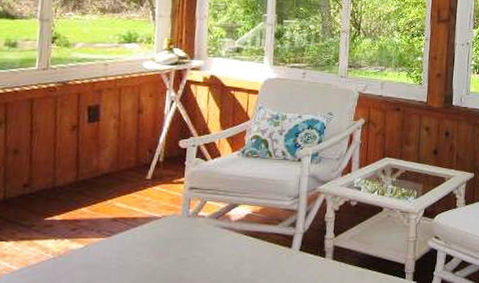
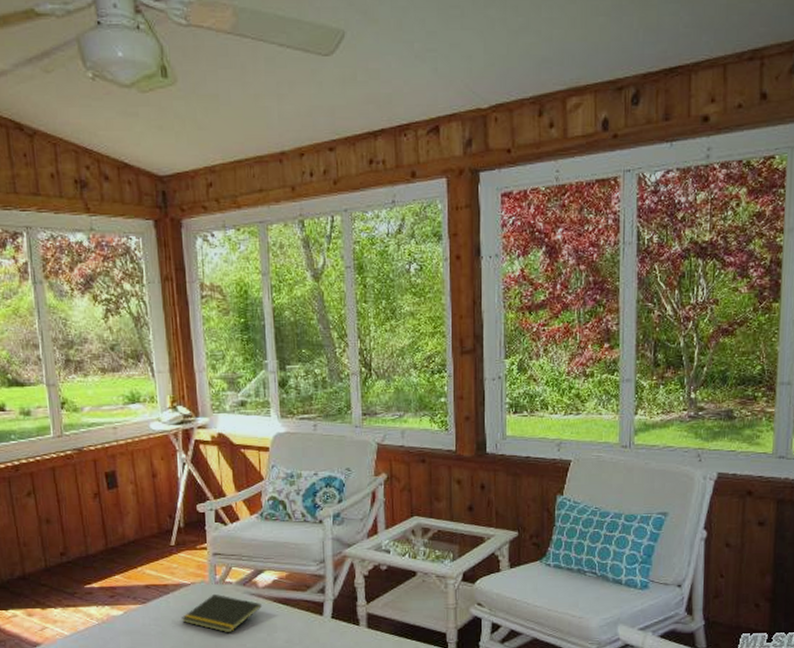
notepad: none [146,227,232,266] -> present [181,593,262,633]

